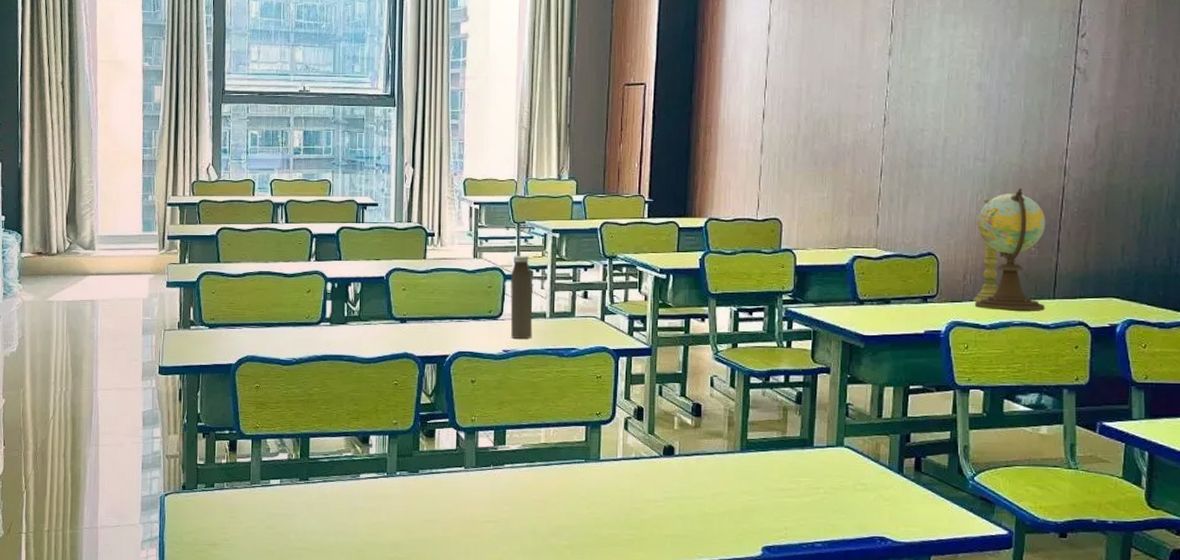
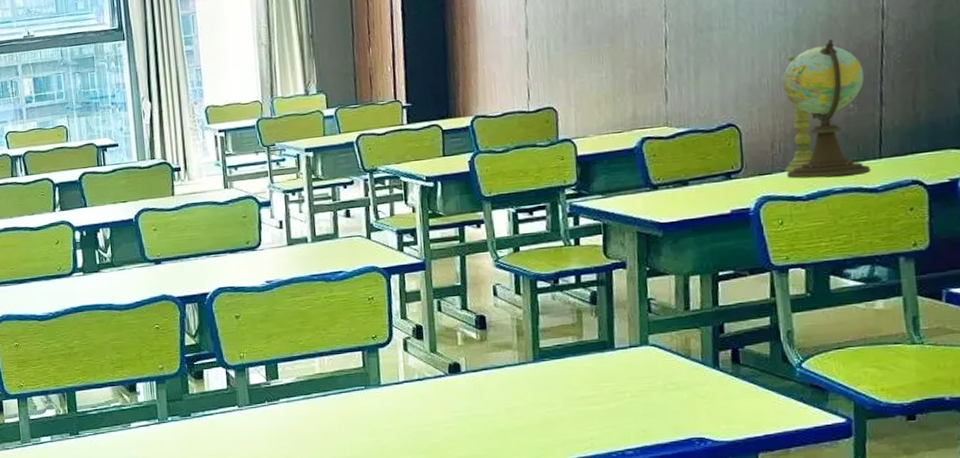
water bottle: present [510,255,533,339] -> none [265,179,295,268]

